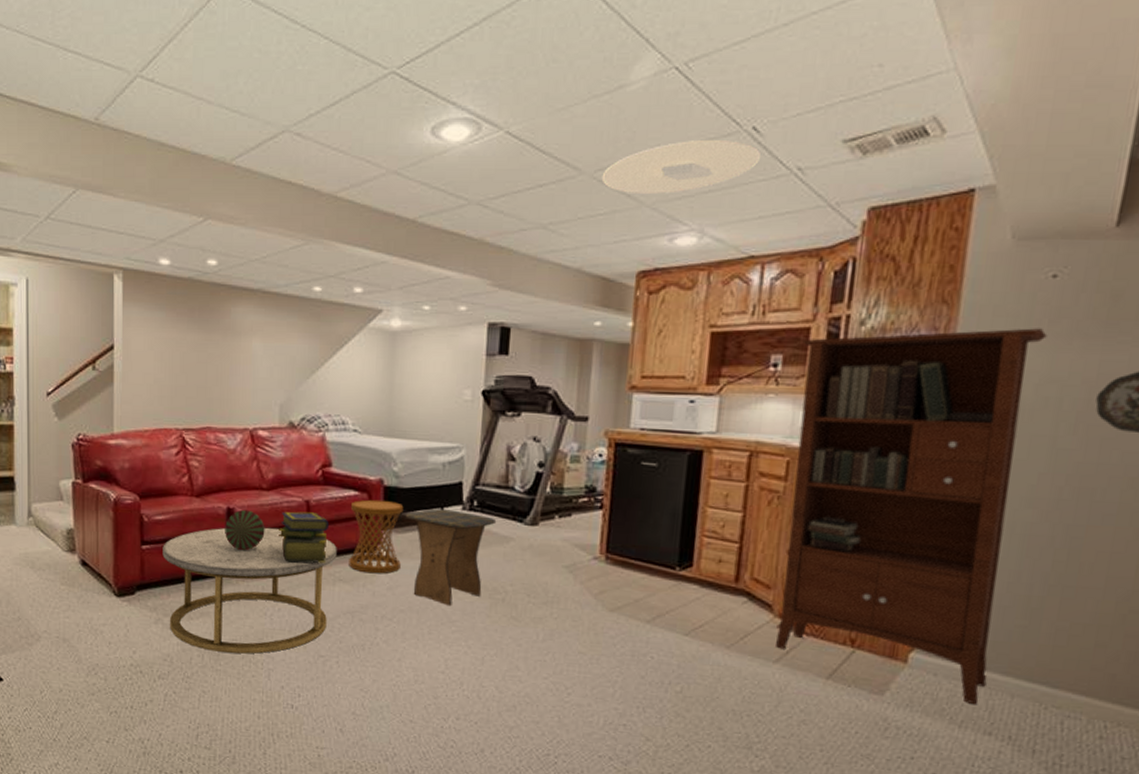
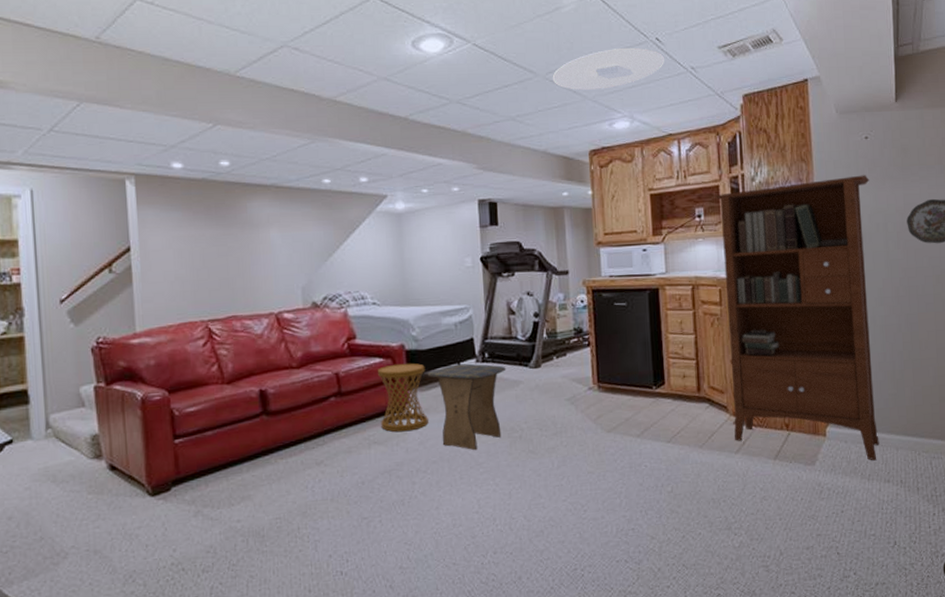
coffee table: present [162,527,337,654] -> none [196,403,369,534]
drum: present [225,509,265,551] -> none [259,389,299,430]
stack of books: present [279,511,329,563] -> none [312,383,359,434]

